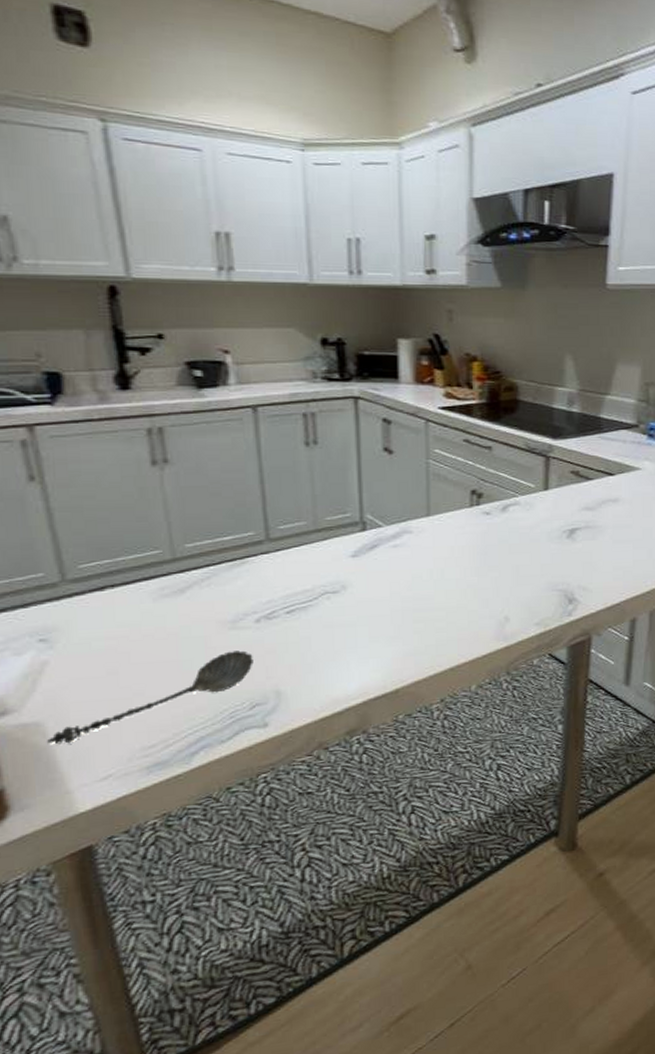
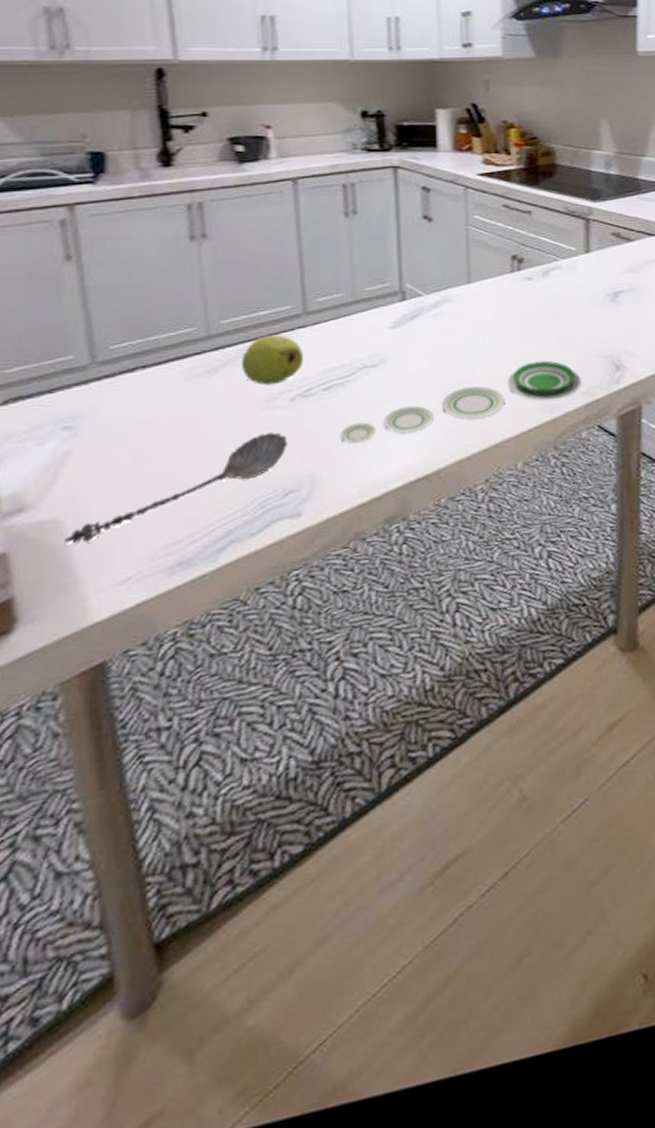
fruit: none [207,559,268,607] -> present [242,334,304,386]
plate: none [303,592,535,663] -> present [340,361,582,443]

